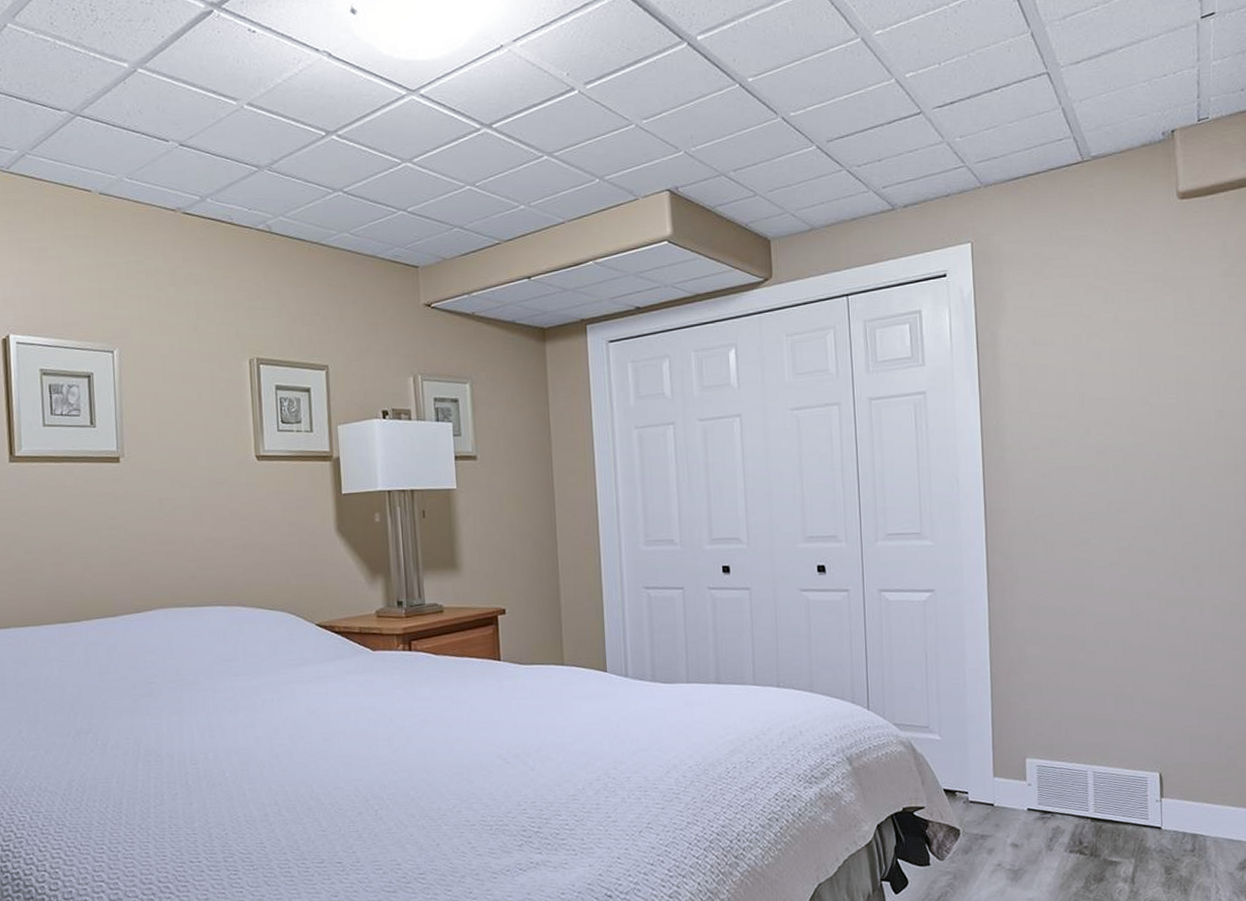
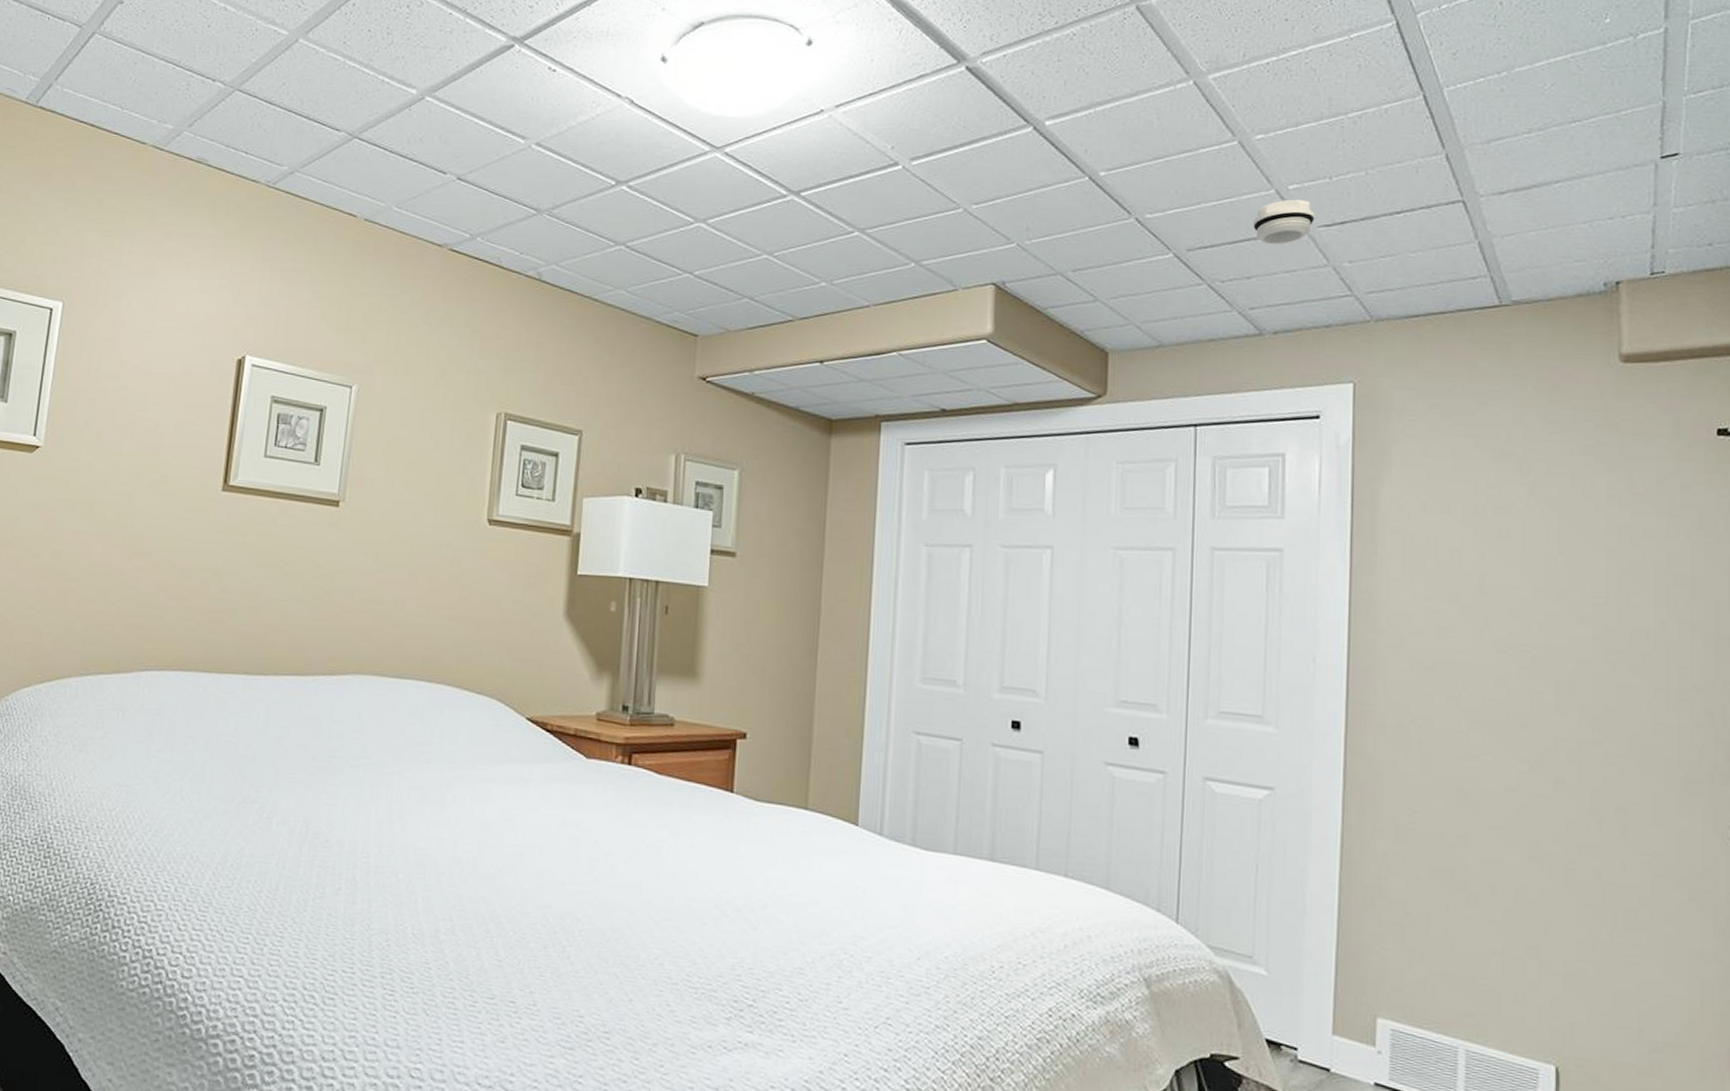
smoke detector: none [879,85,929,129] -> present [1253,199,1315,245]

